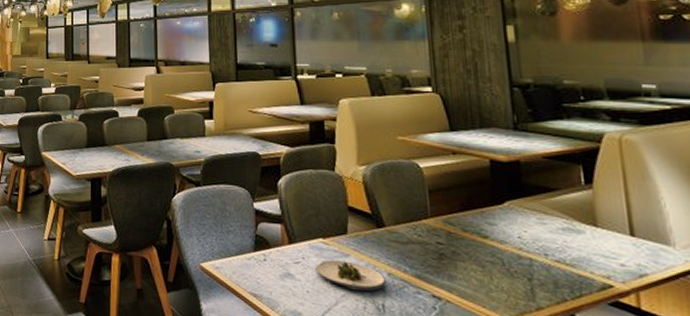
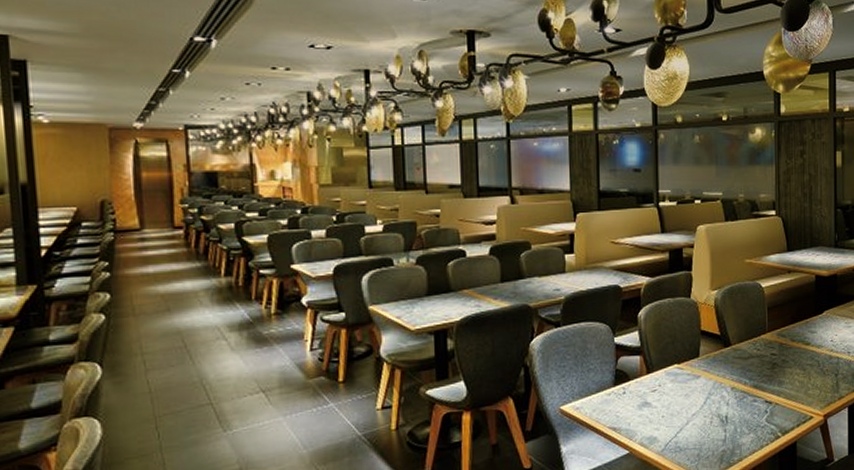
salad plate: present [315,259,386,291] -> none [670,382,729,408]

